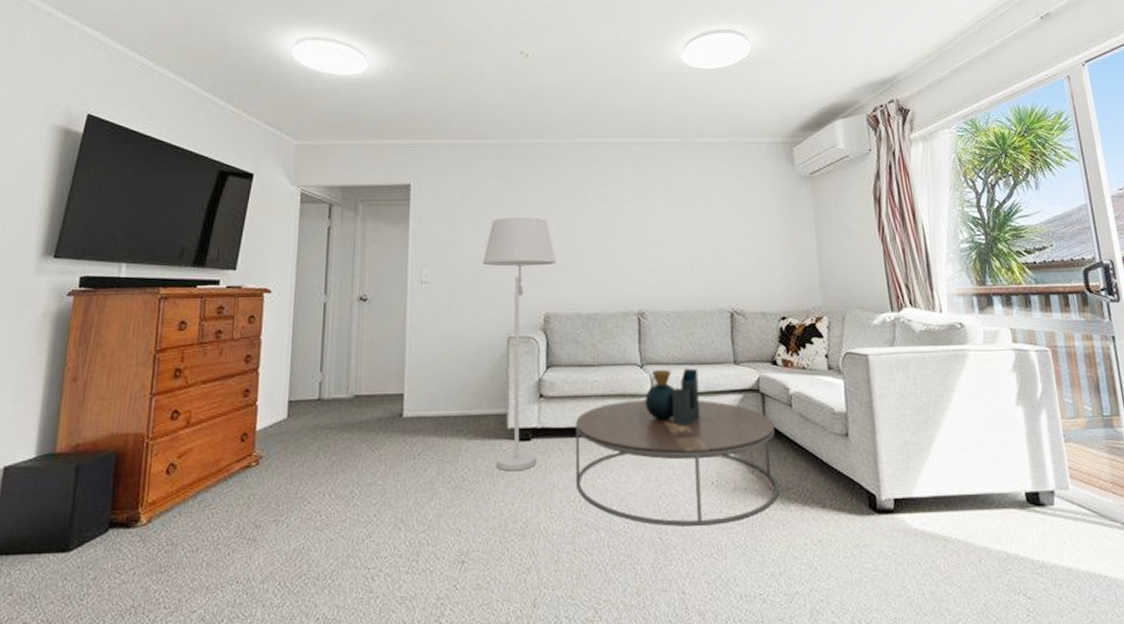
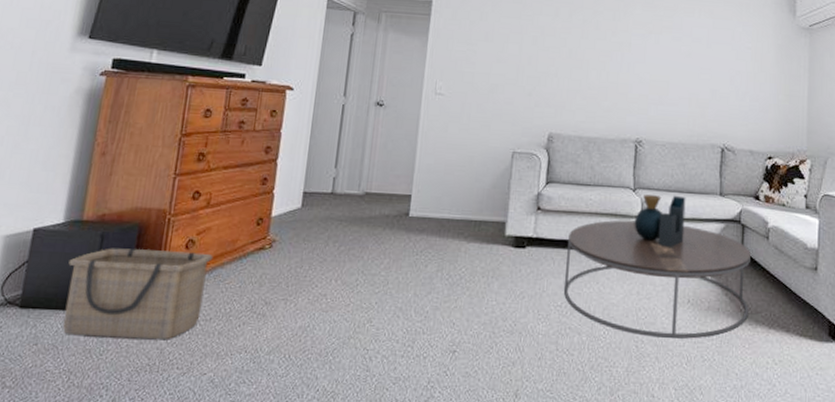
basket: none [39,477,196,581] -> present [63,248,213,339]
floor lamp: present [483,217,557,472] -> none [492,40,565,275]

